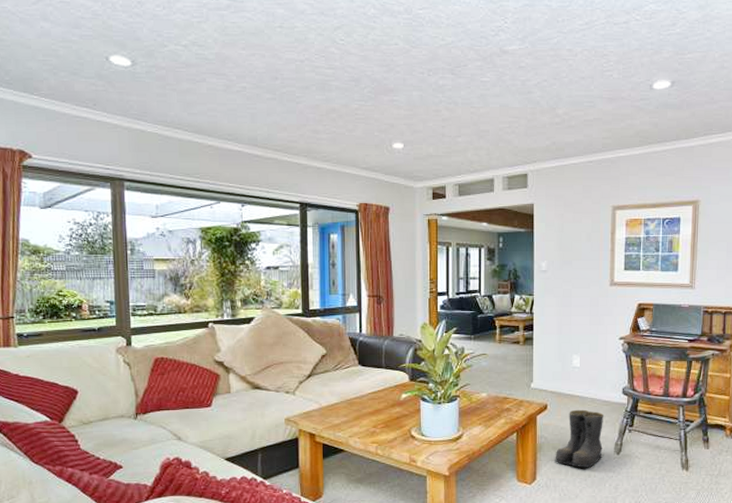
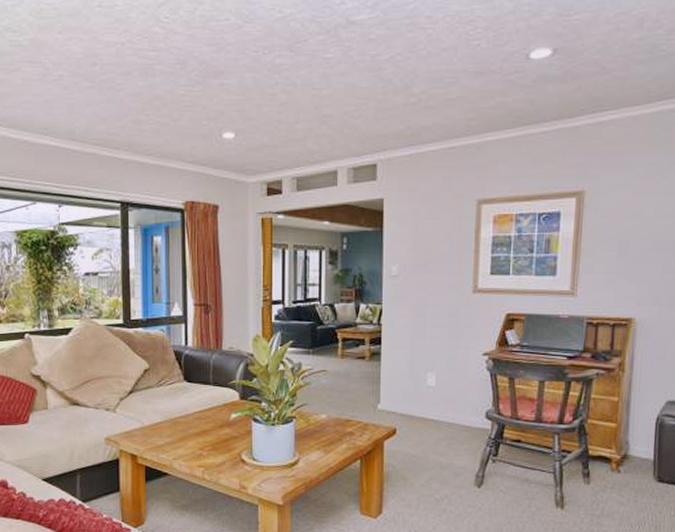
boots: present [555,409,604,468] -> none [404,435,462,502]

